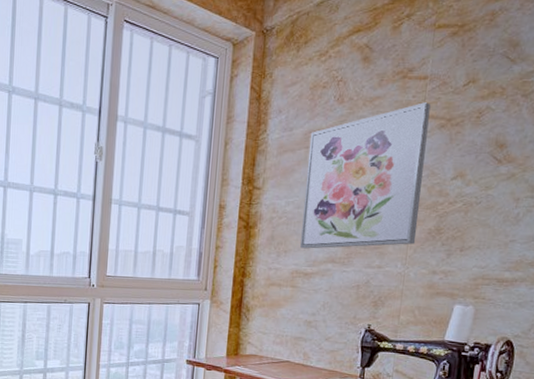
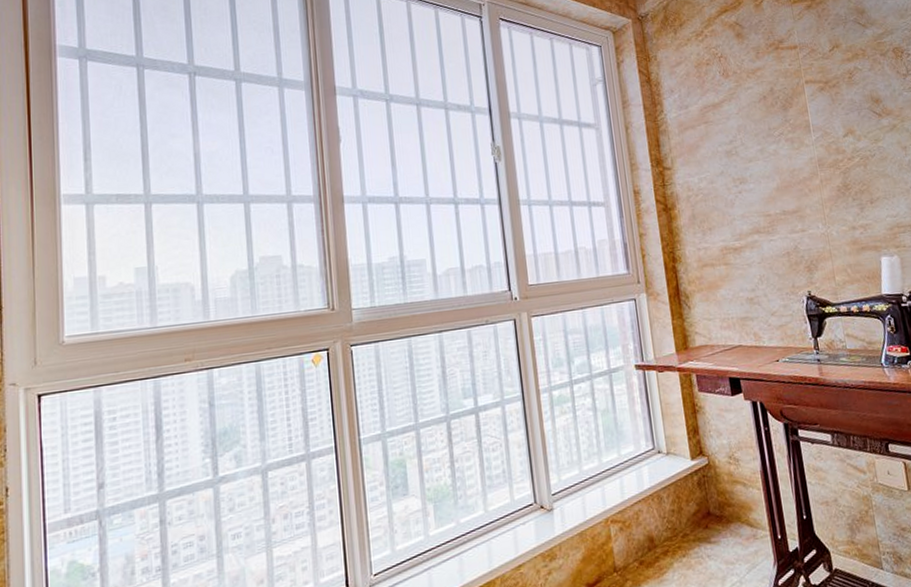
wall art: present [300,102,431,249] -> none [705,69,829,224]

